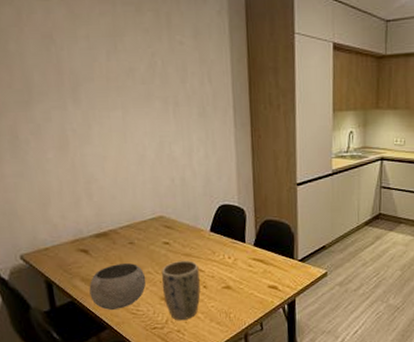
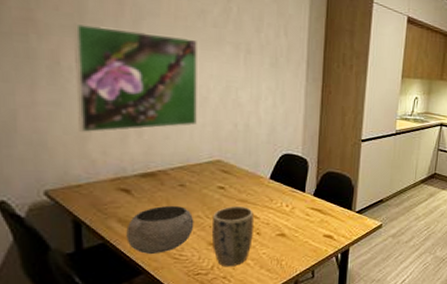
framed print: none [25,97,138,199] -> present [73,23,197,132]

